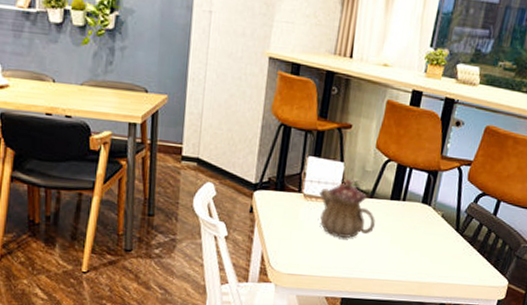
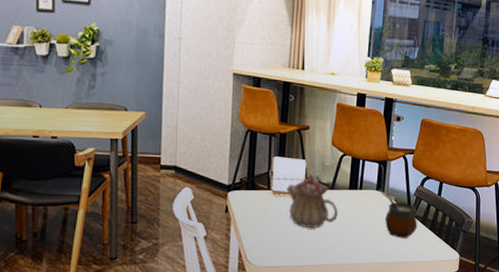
gourd: none [424,202,465,259] -> present [378,189,418,239]

